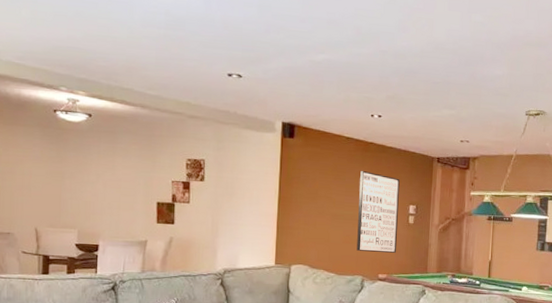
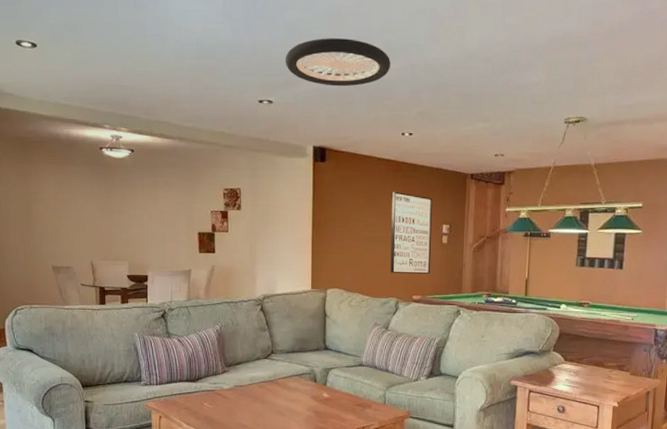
ceiling light: none [256,19,362,67] -> present [285,38,390,87]

